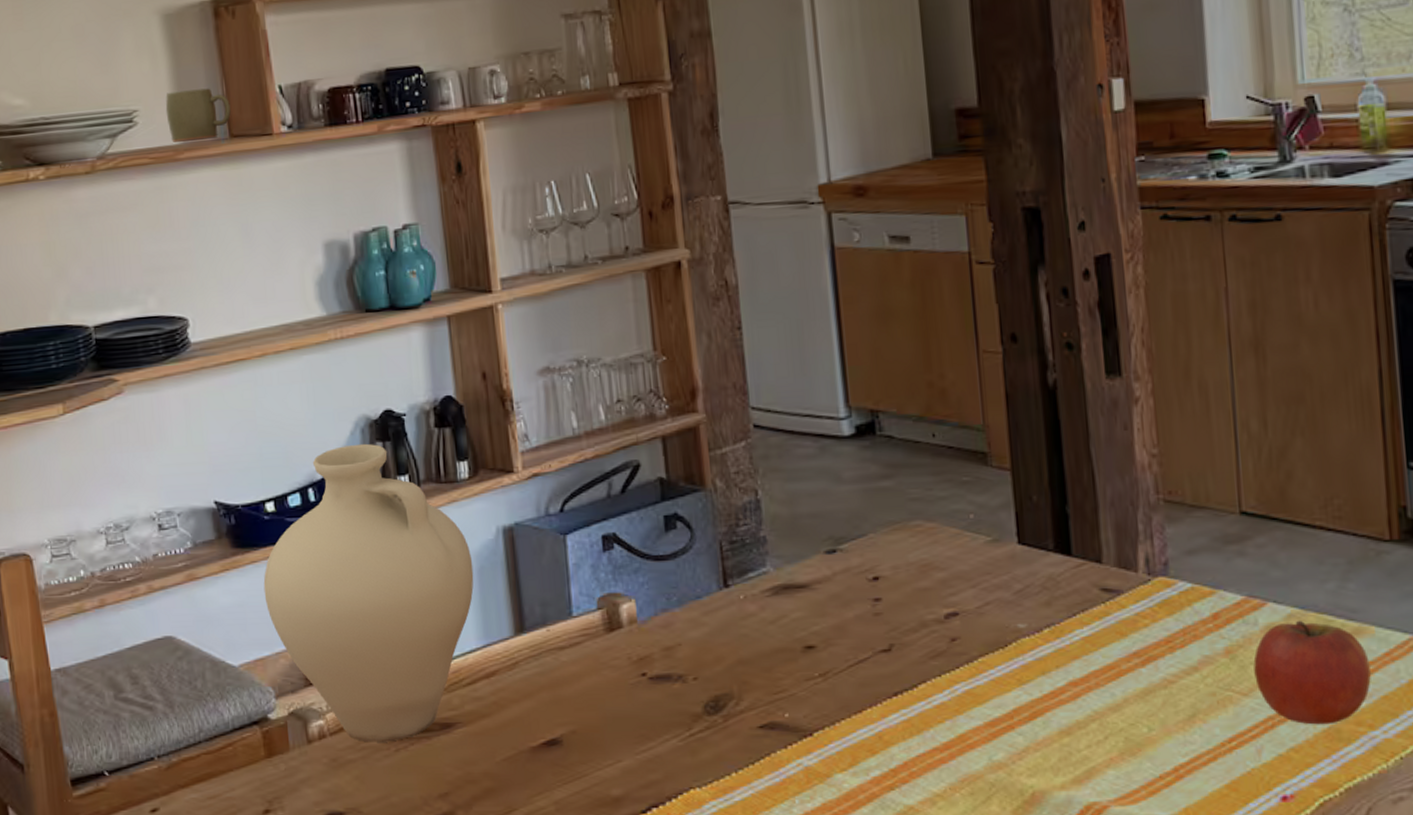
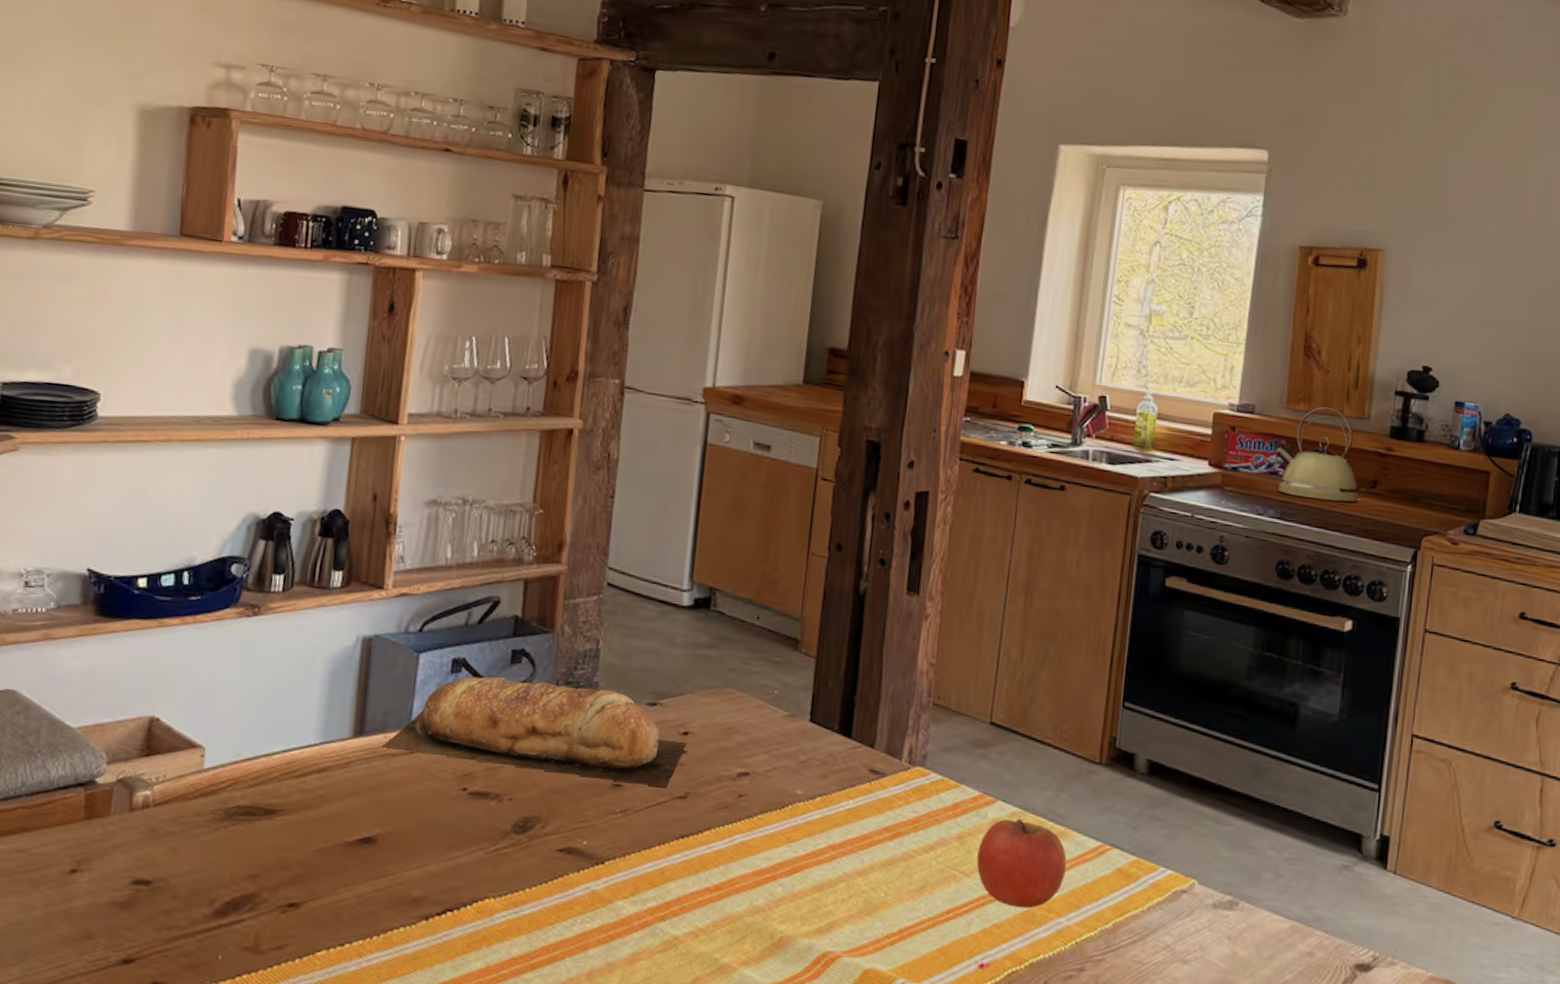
mug: present [165,88,231,142] -> none [121,181,187,233]
jug: present [263,443,474,743] -> none [117,538,328,820]
bread loaf: none [546,542,880,643] -> present [381,676,687,788]

